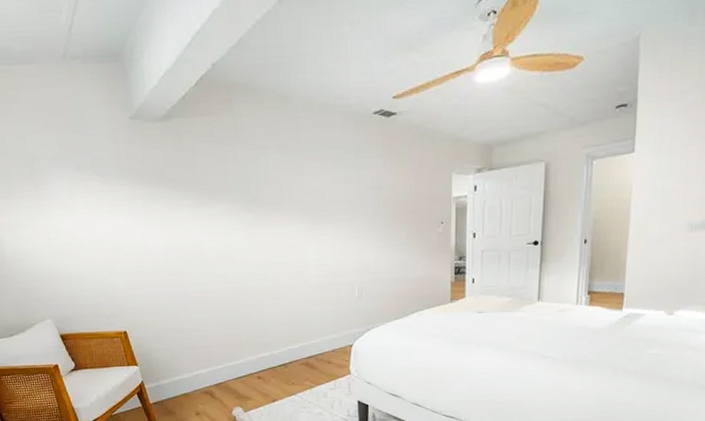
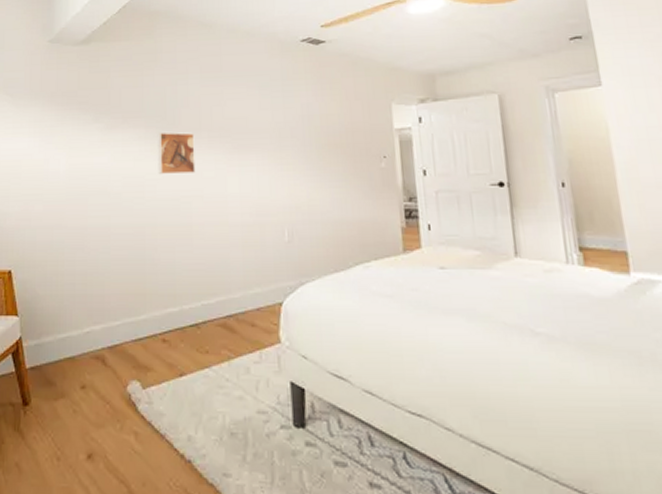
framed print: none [242,206,279,245] -> present [157,132,196,174]

